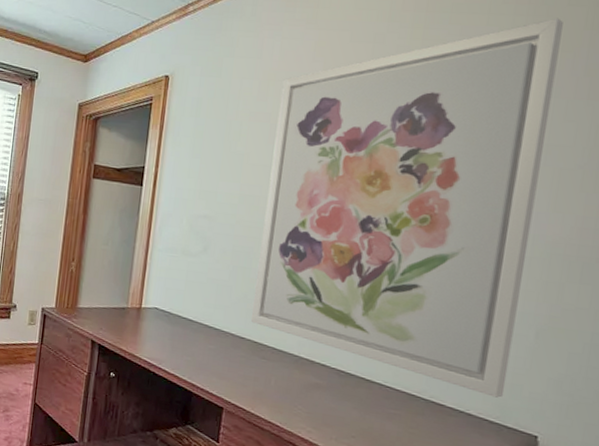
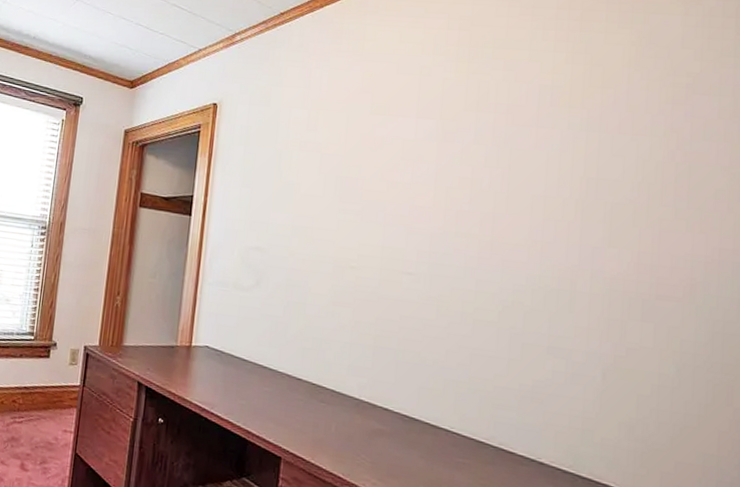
wall art: present [250,18,563,398] -> none [307,55,601,445]

